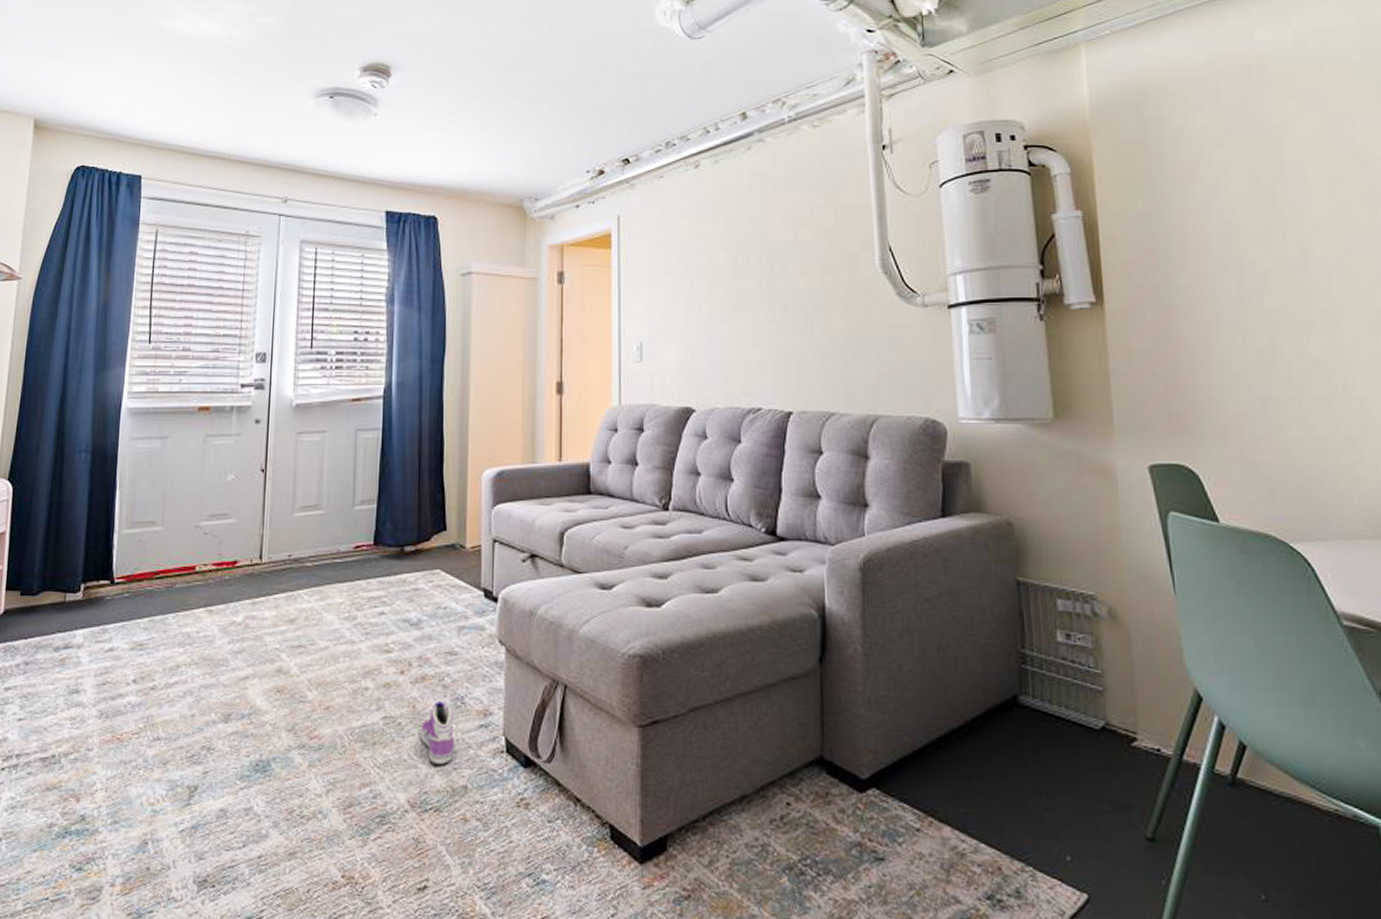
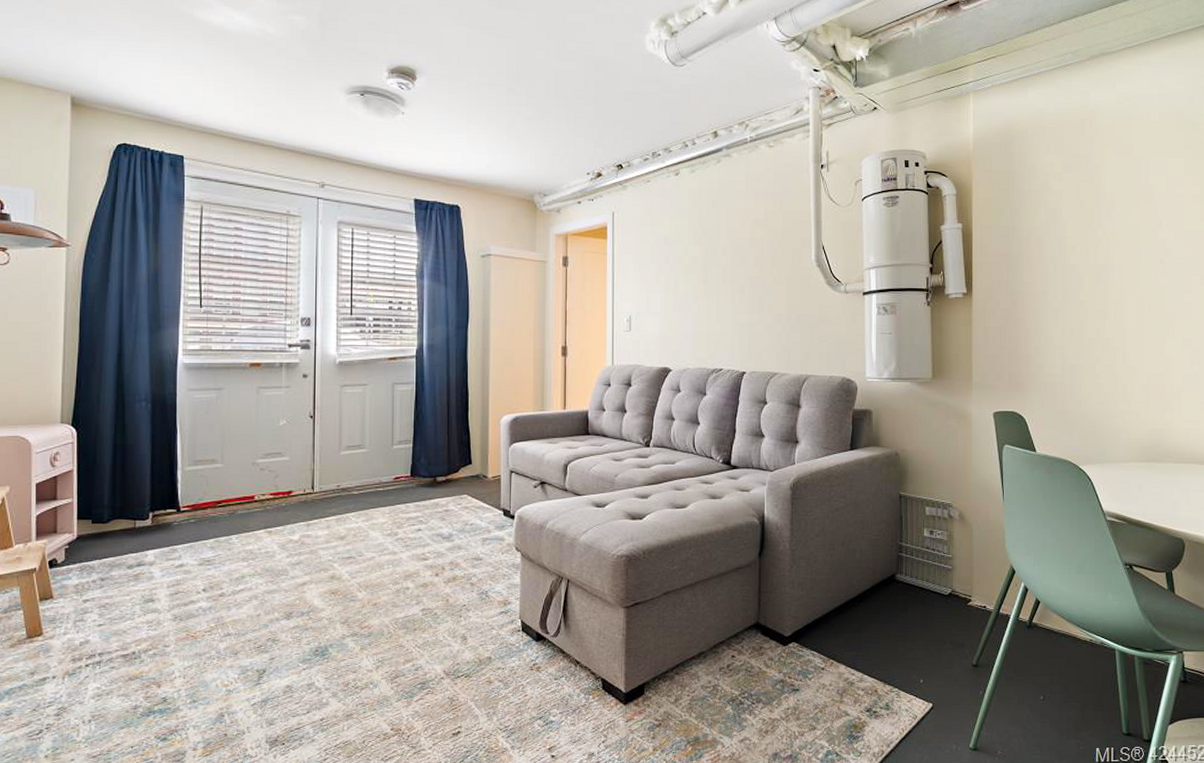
sneaker: present [420,700,454,764] -> none [453,595,480,642]

